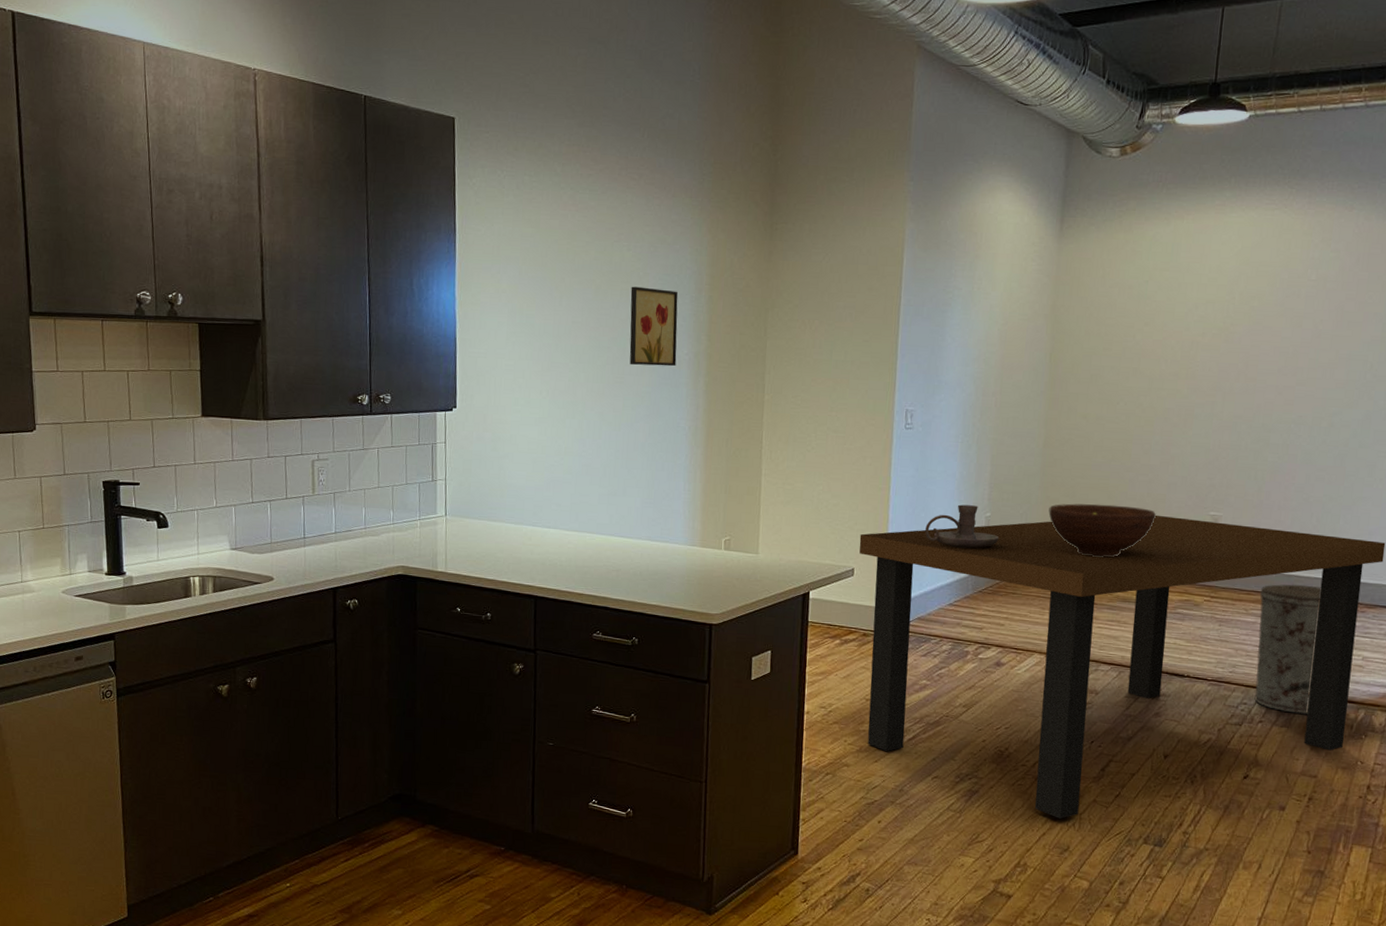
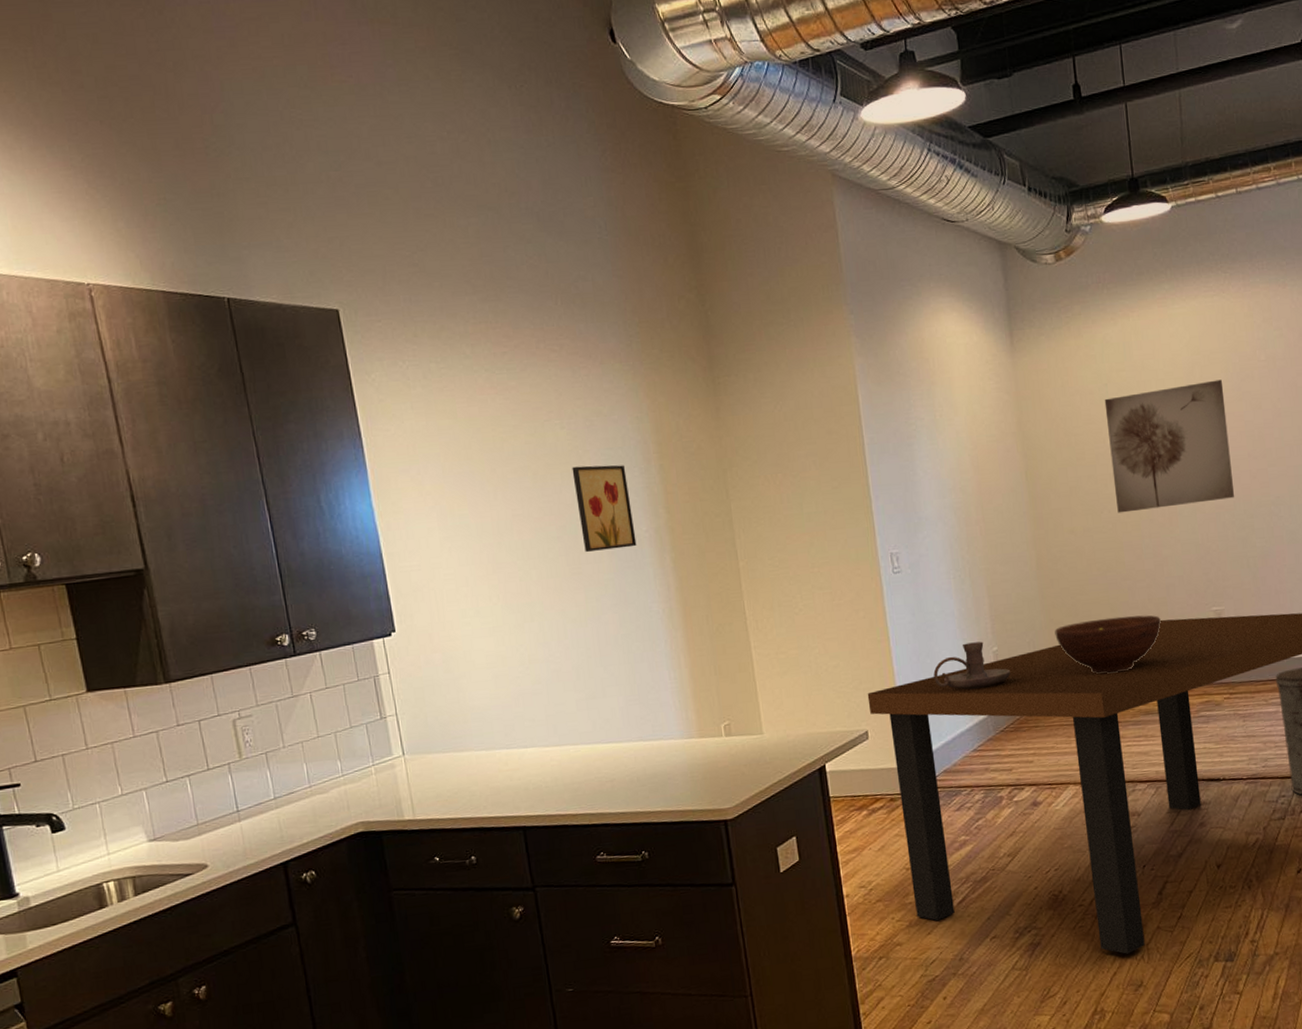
wall art: none [1134,292,1266,410] -> present [1104,379,1235,513]

